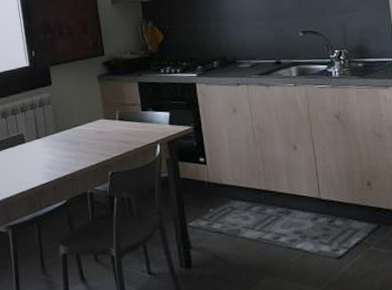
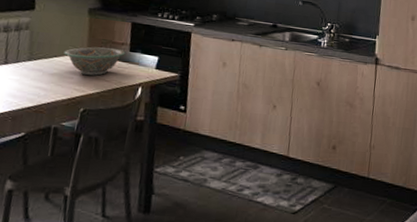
decorative bowl: none [84,109,138,139] -> present [63,47,126,76]

